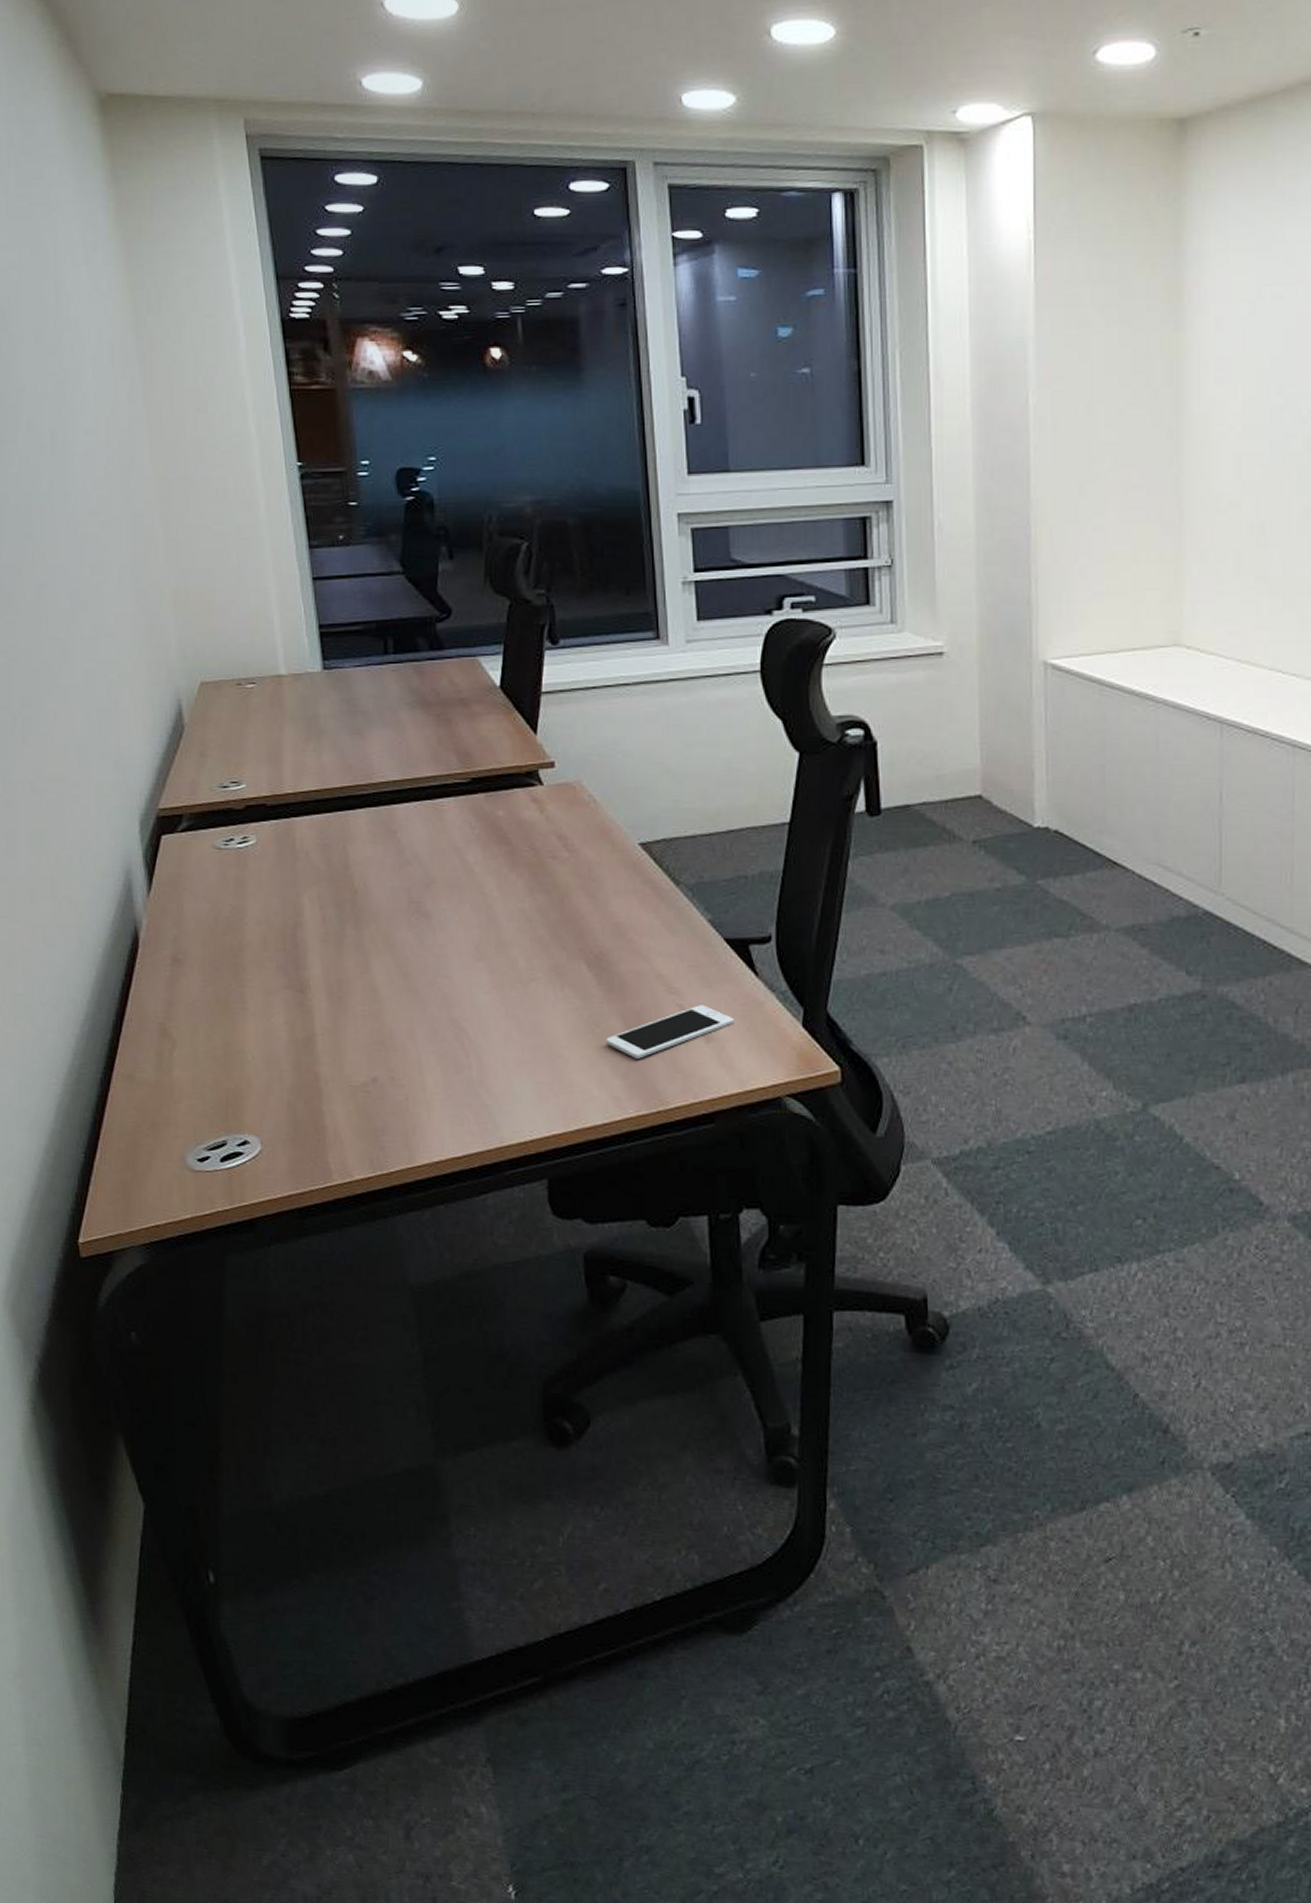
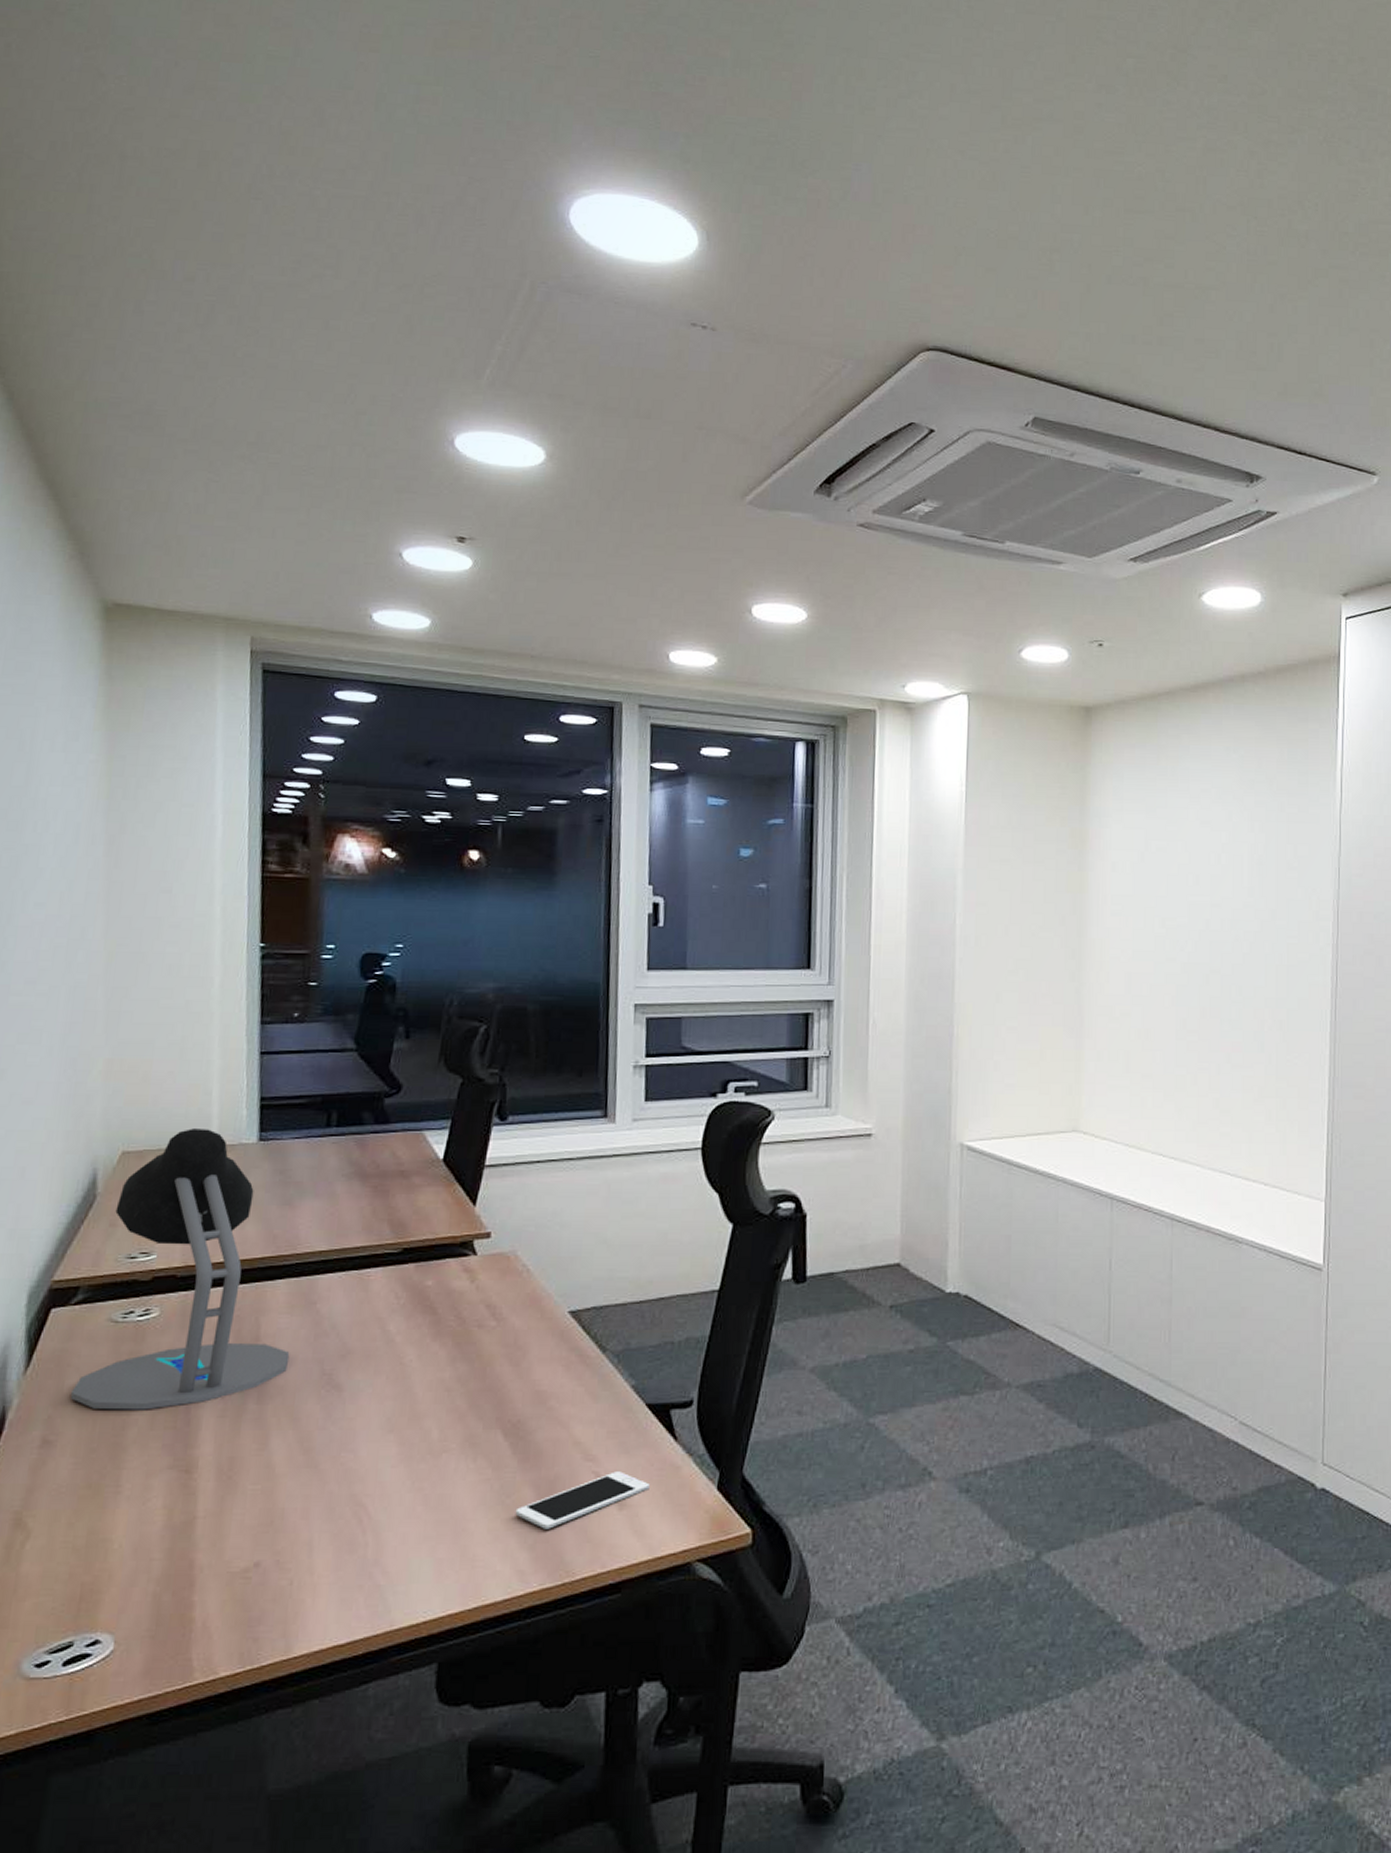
desk lamp: none [190,658,379,933] -> present [70,1129,290,1410]

